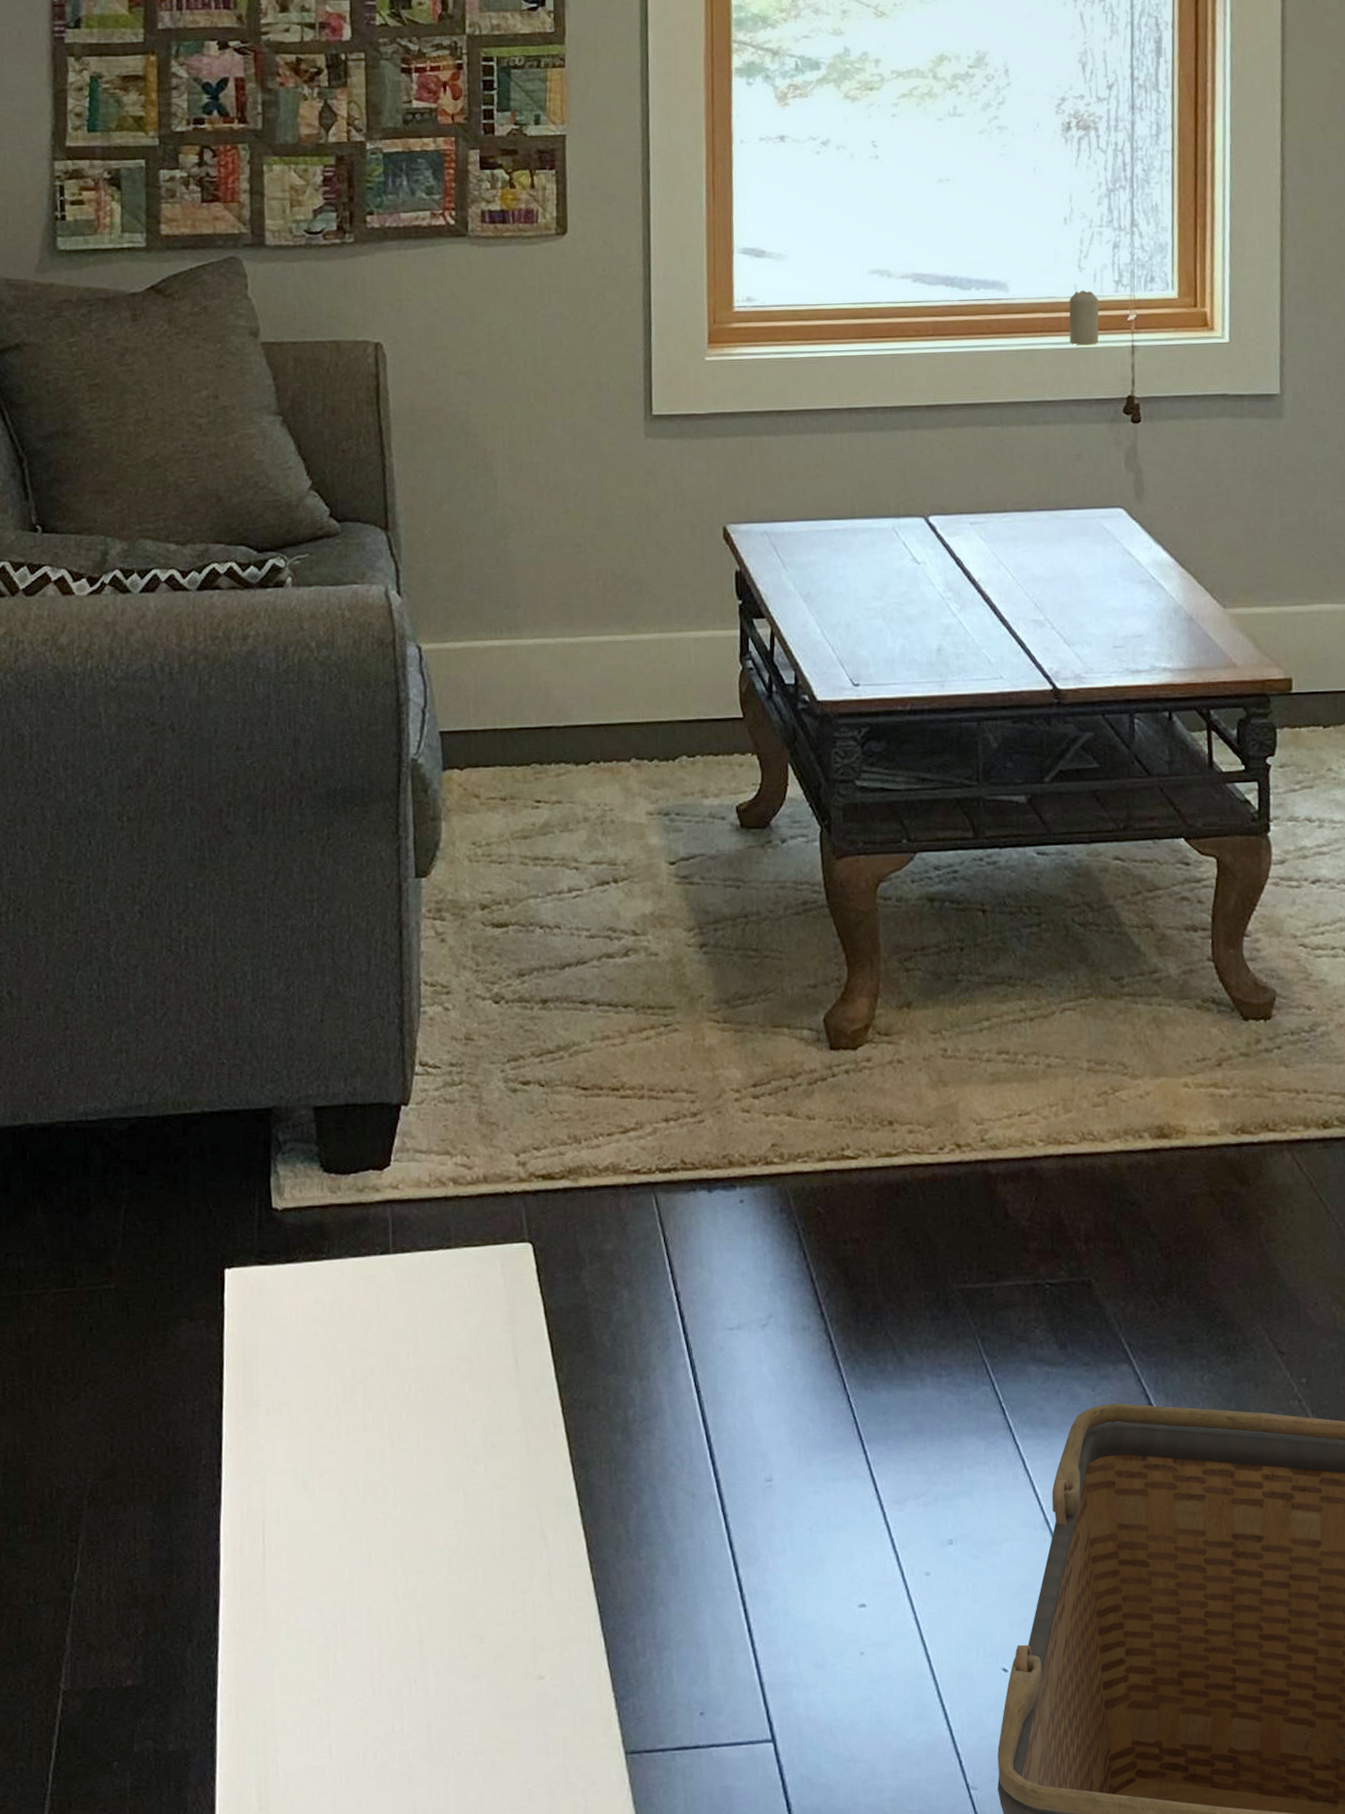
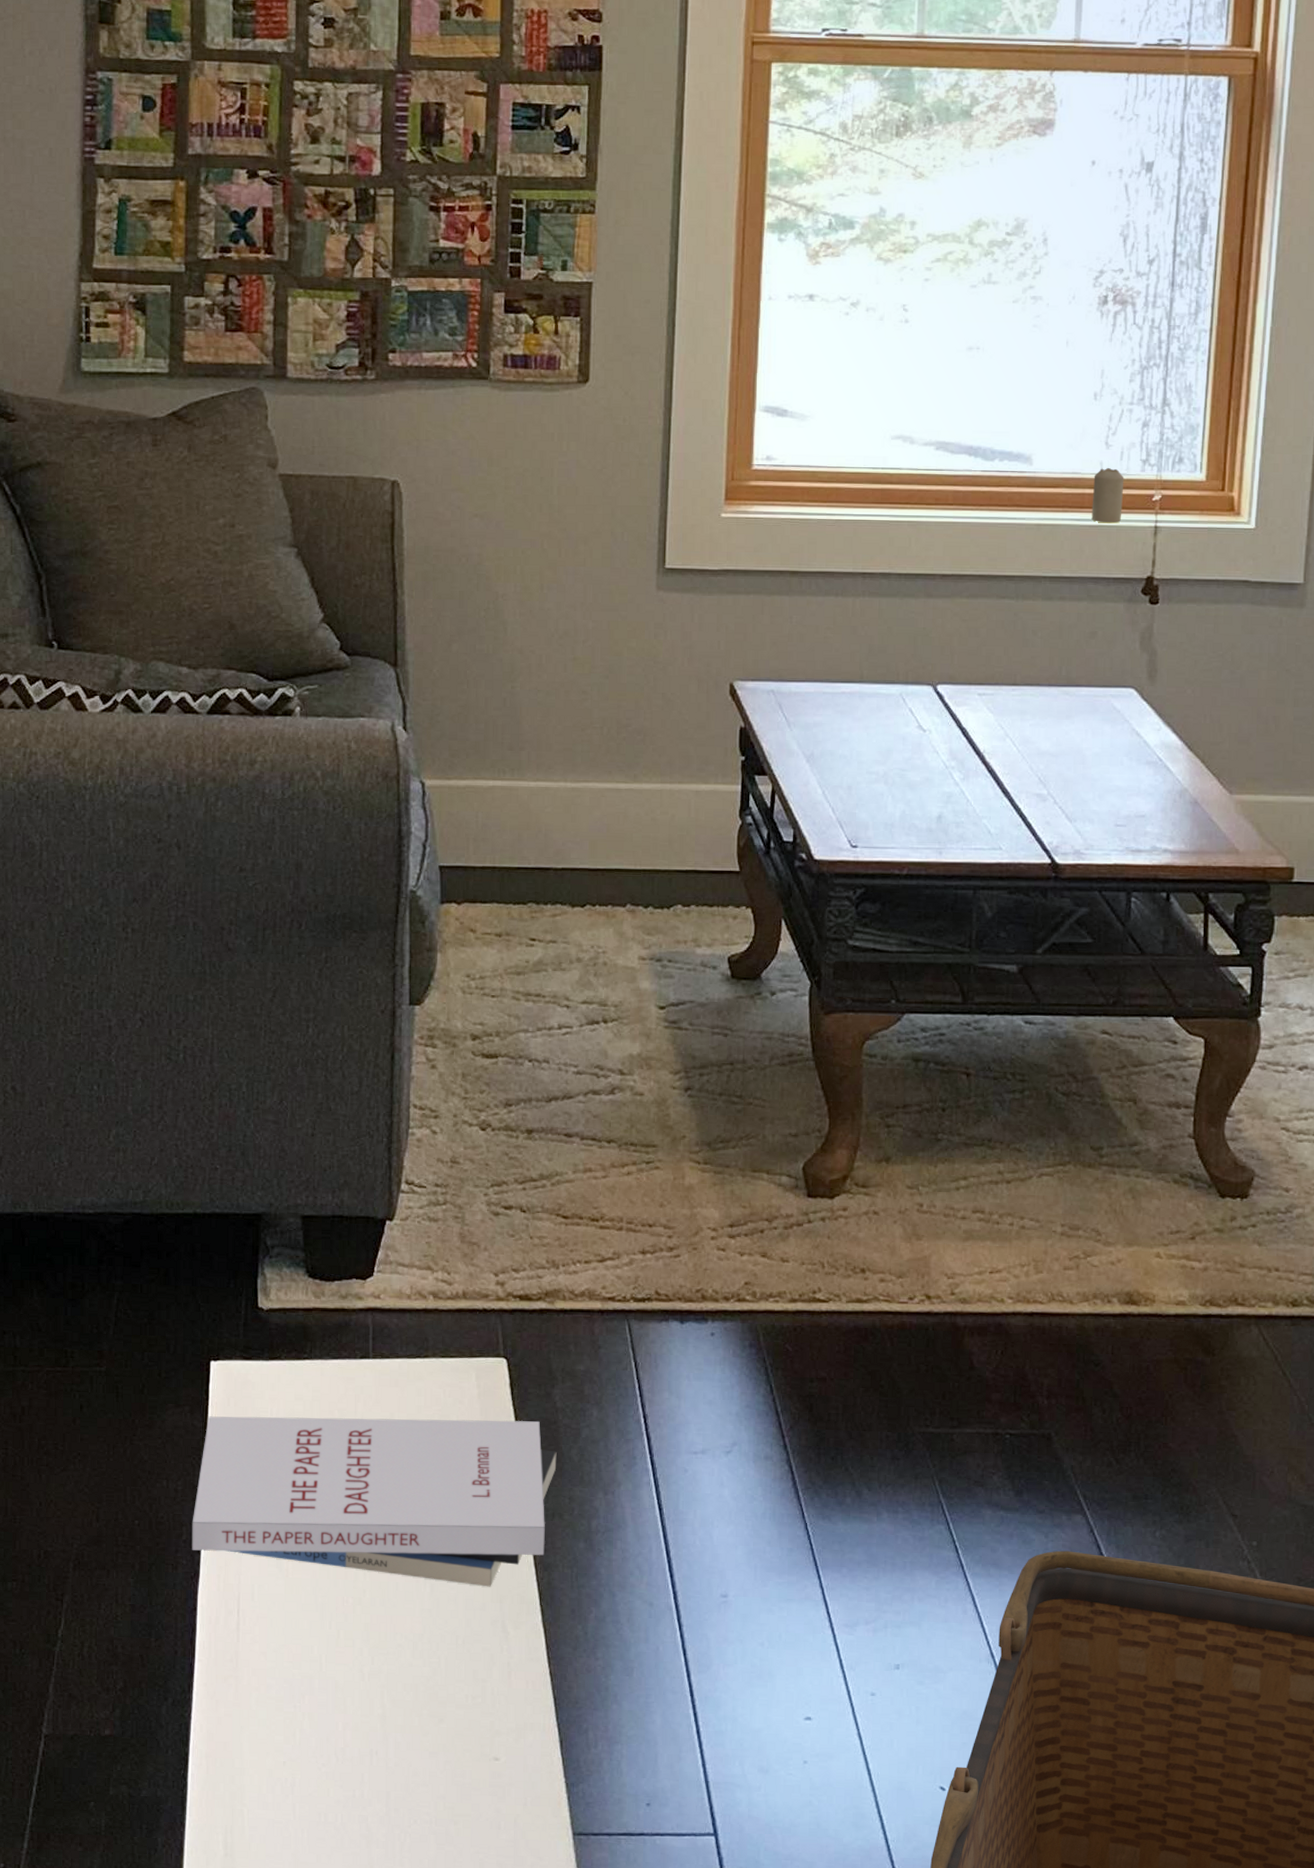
books: none [211,1308,589,1490] -> present [192,1416,557,1587]

